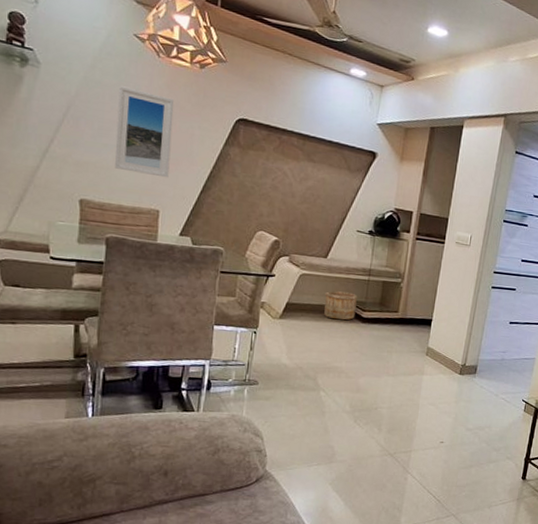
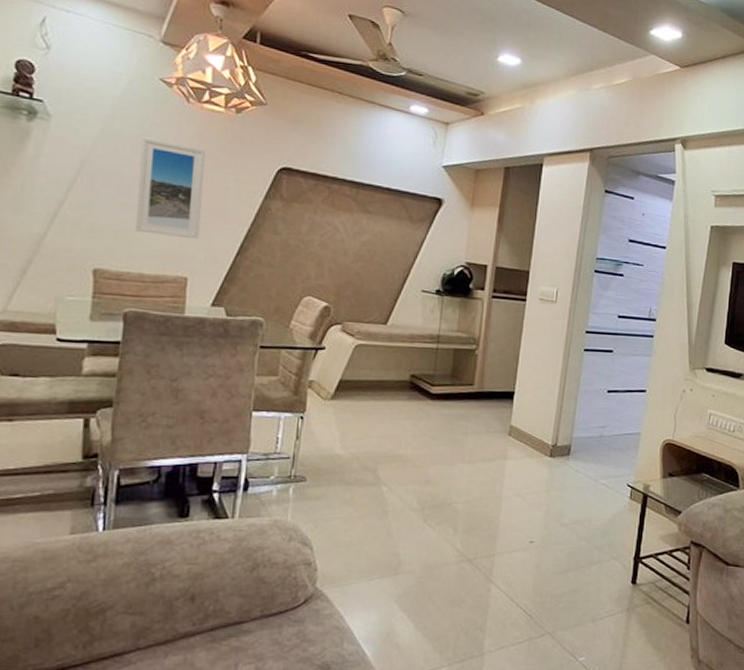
wooden bucket: present [324,290,358,320] -> none [385,363,425,398]

